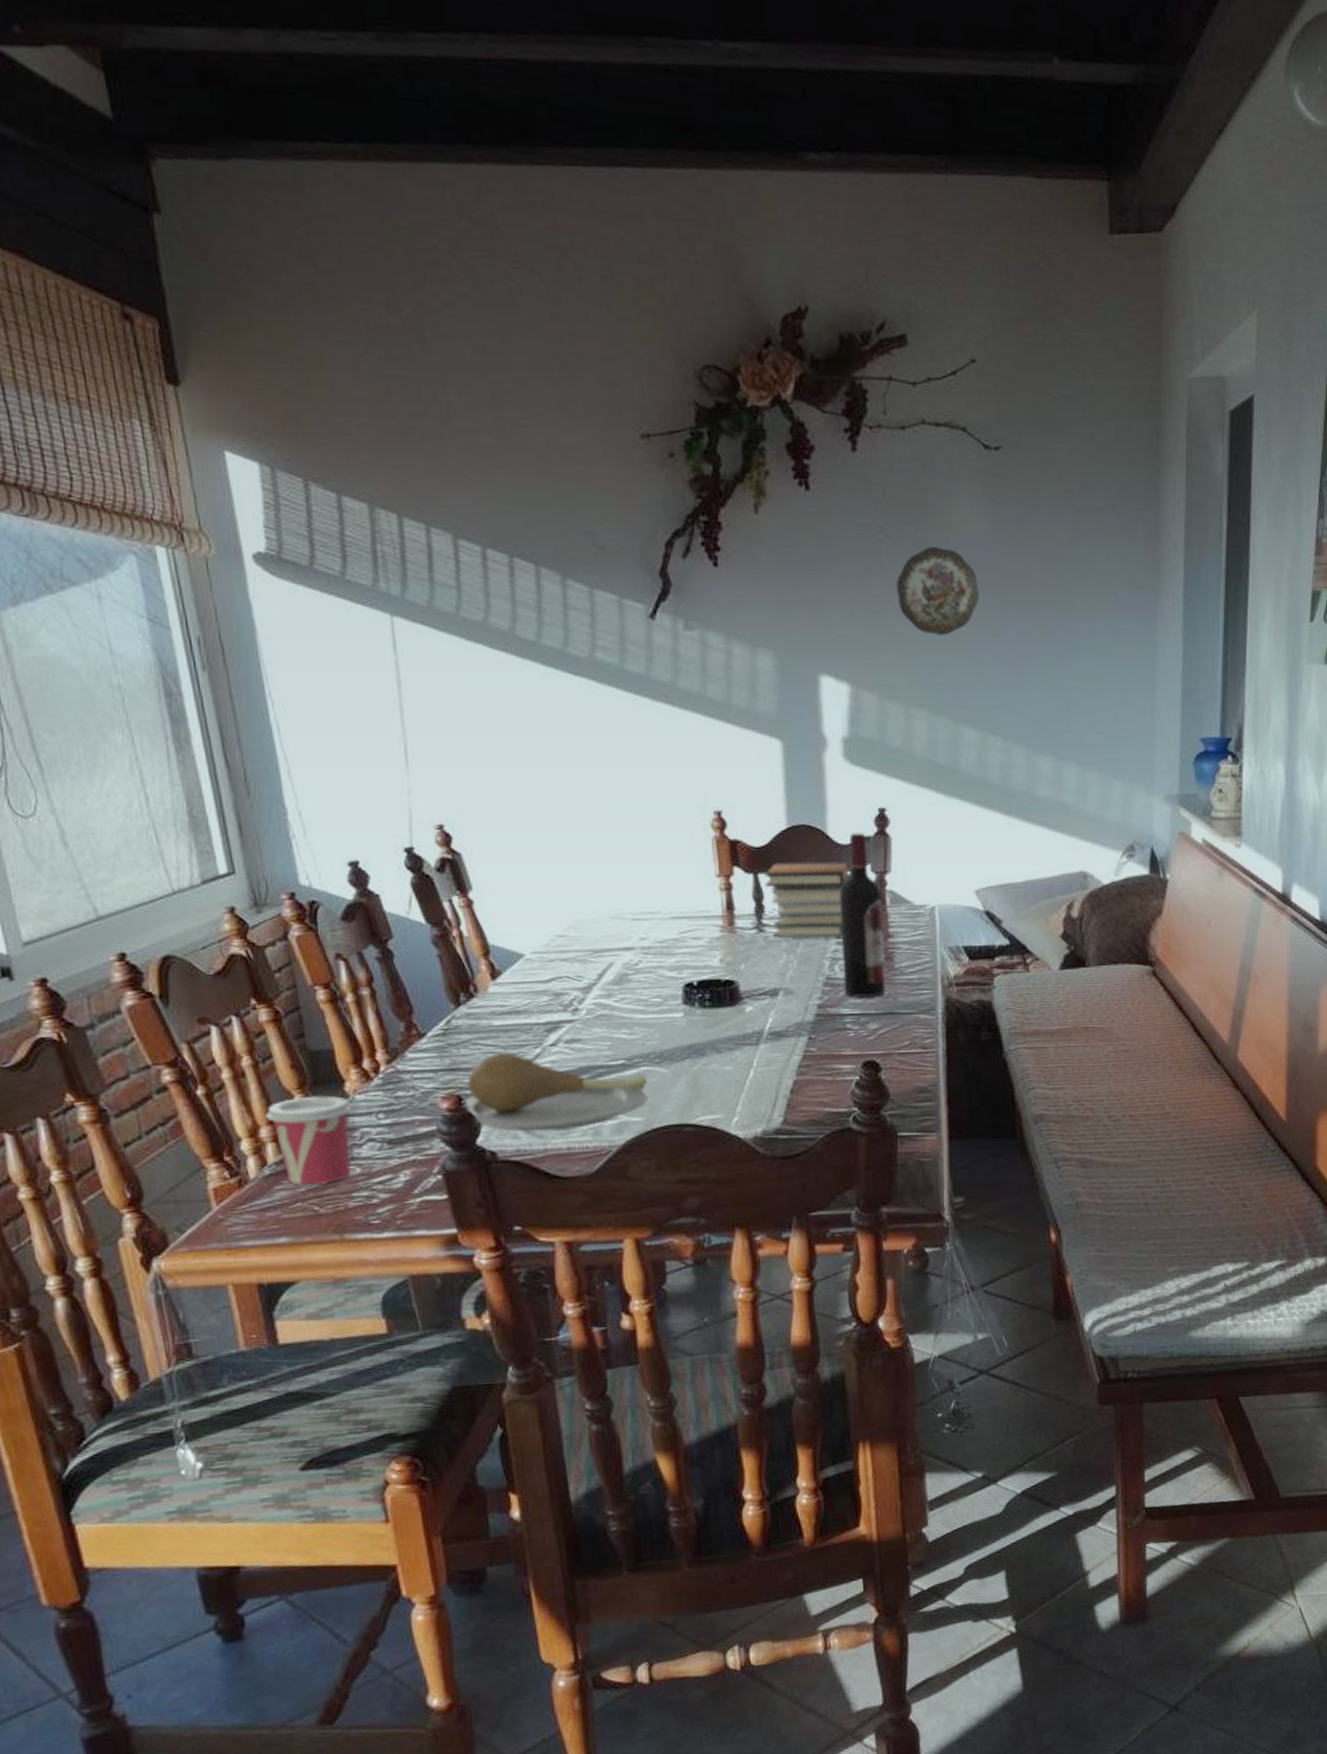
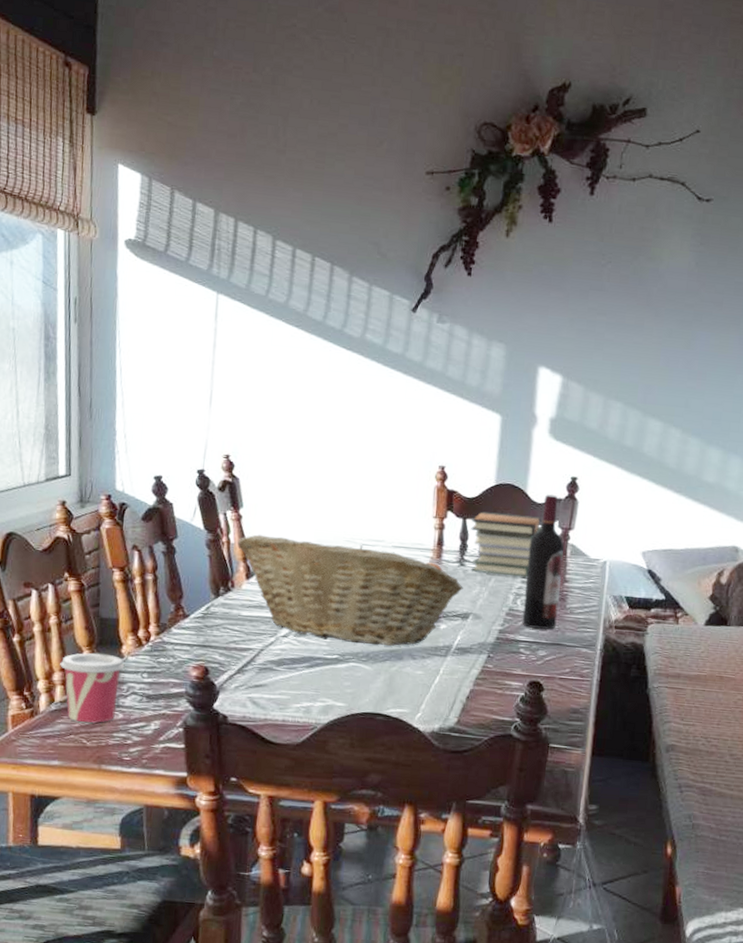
plate: present [462,1052,648,1132] -> none [207,637,354,705]
fruit basket: none [473,921,767,1043] -> present [238,534,463,646]
decorative plate: present [896,547,979,635] -> none [610,273,678,344]

